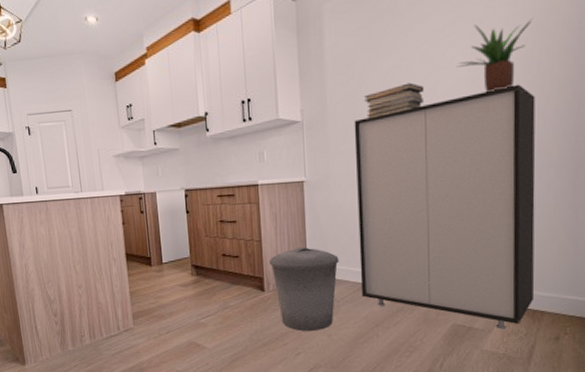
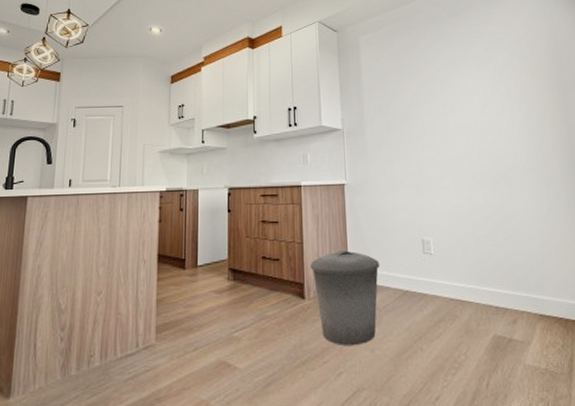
cabinet: present [354,84,536,330] -> none [388,110,564,341]
book stack: present [365,82,425,119] -> none [397,103,447,131]
potted plant: present [457,19,532,93] -> none [470,61,523,115]

